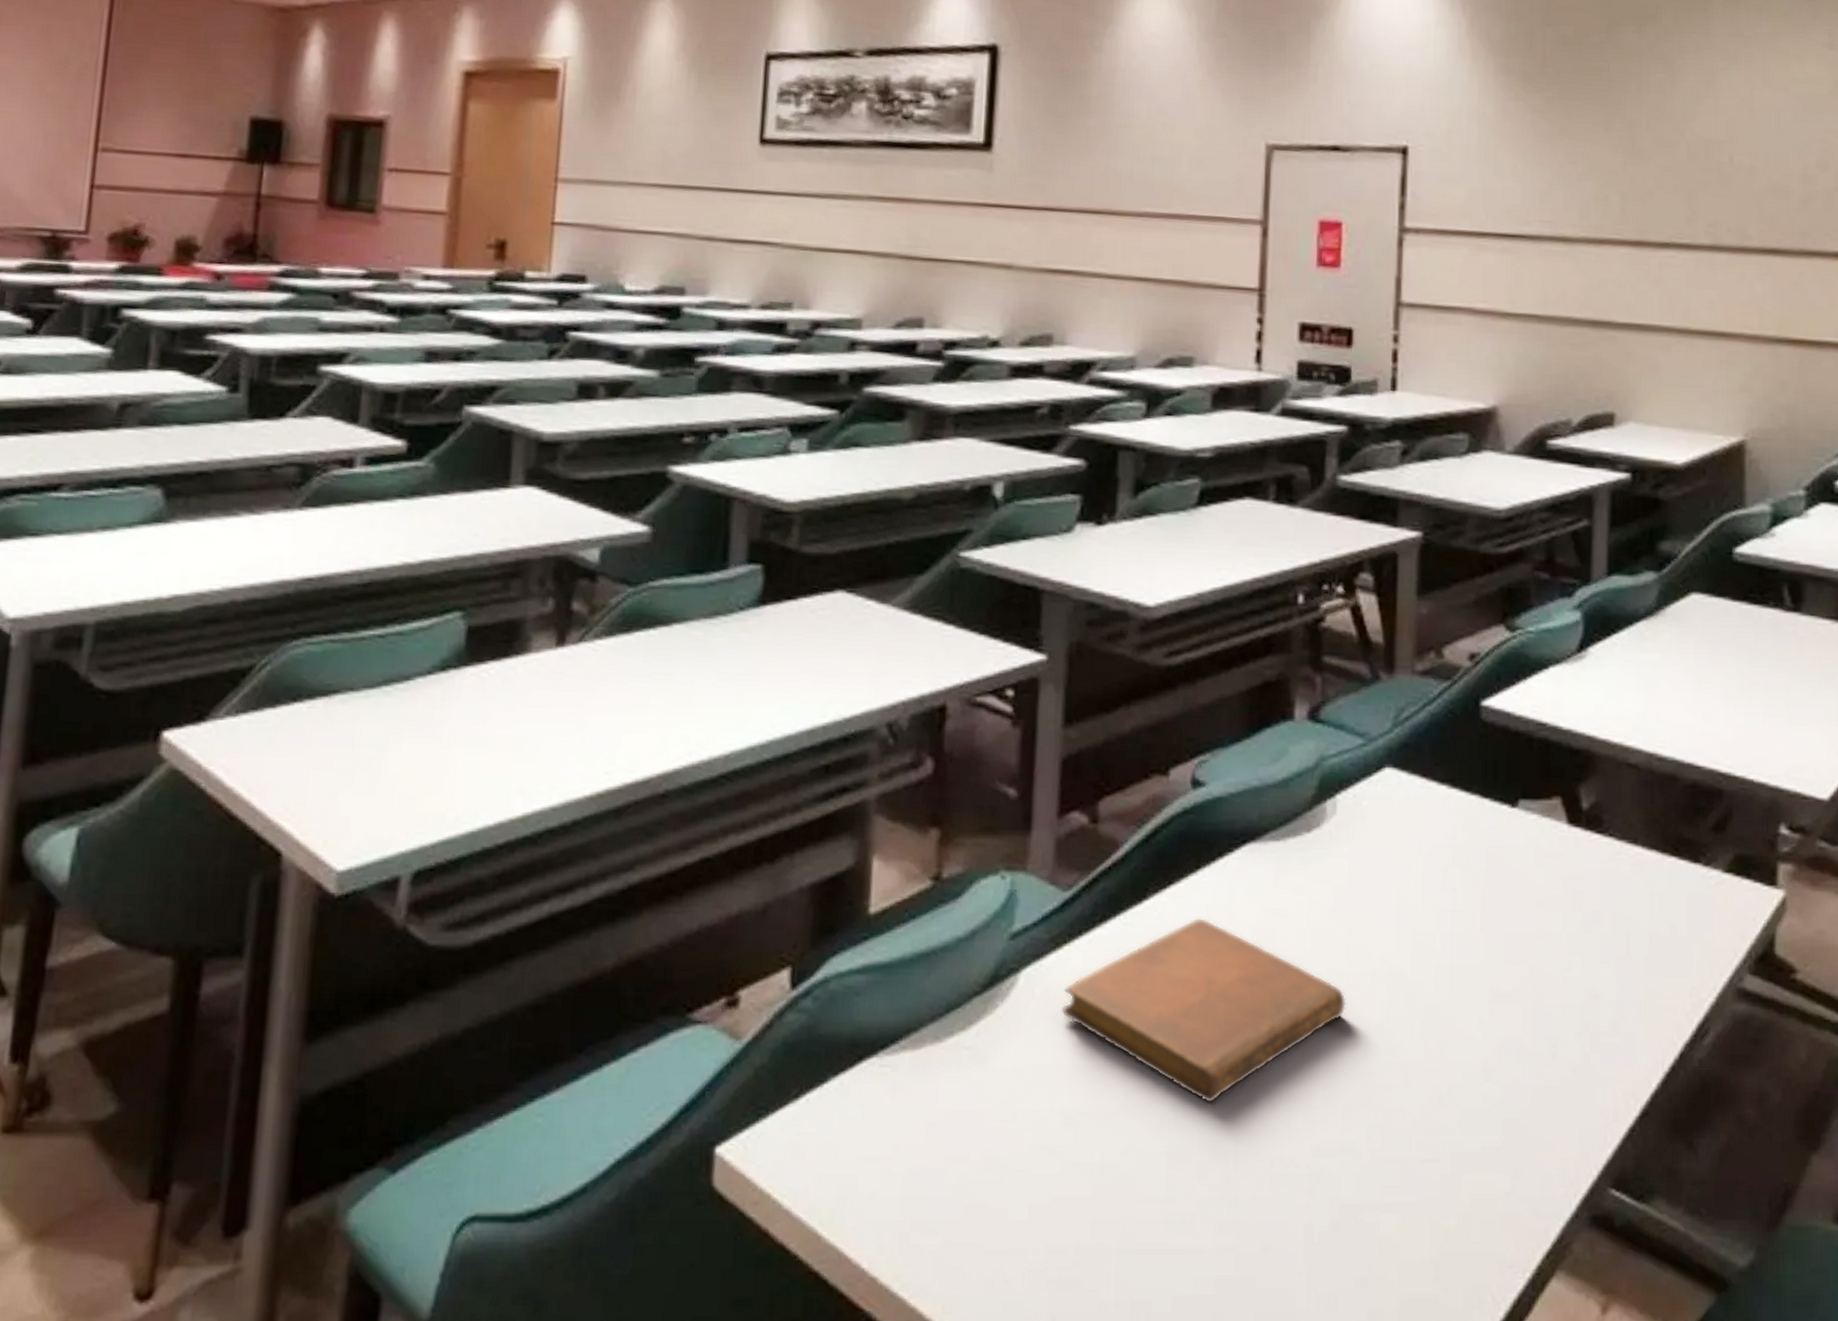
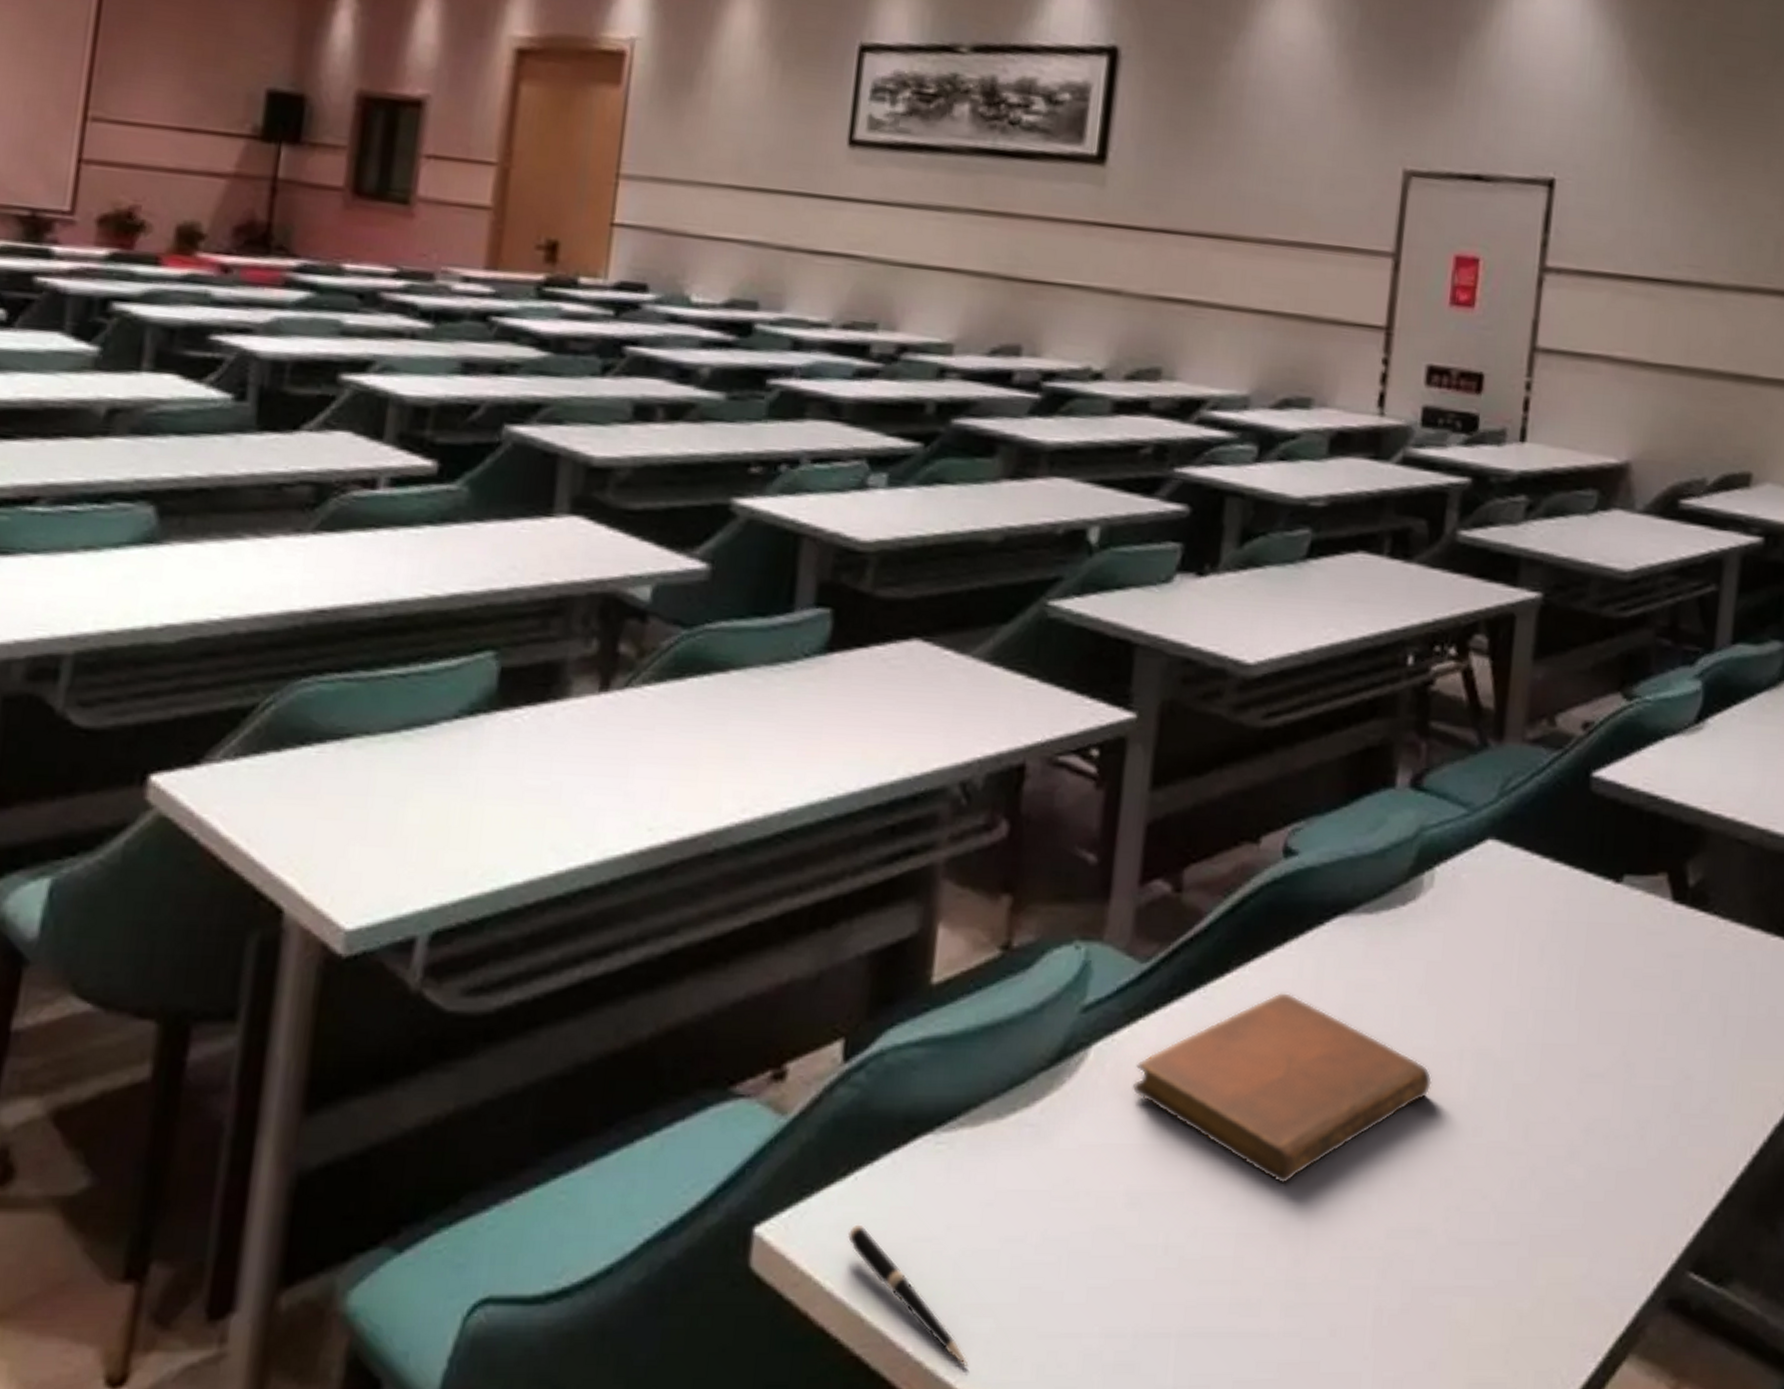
pen: none [801,1144,921,1282] -> present [847,1224,969,1366]

